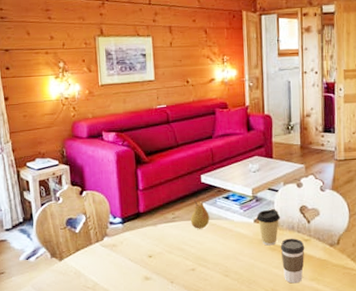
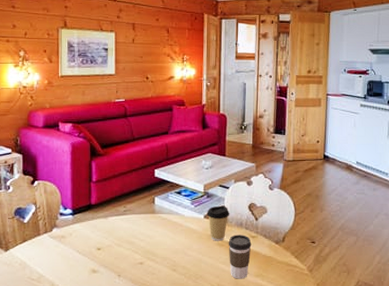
fruit: present [191,199,210,229] -> none [142,192,161,223]

